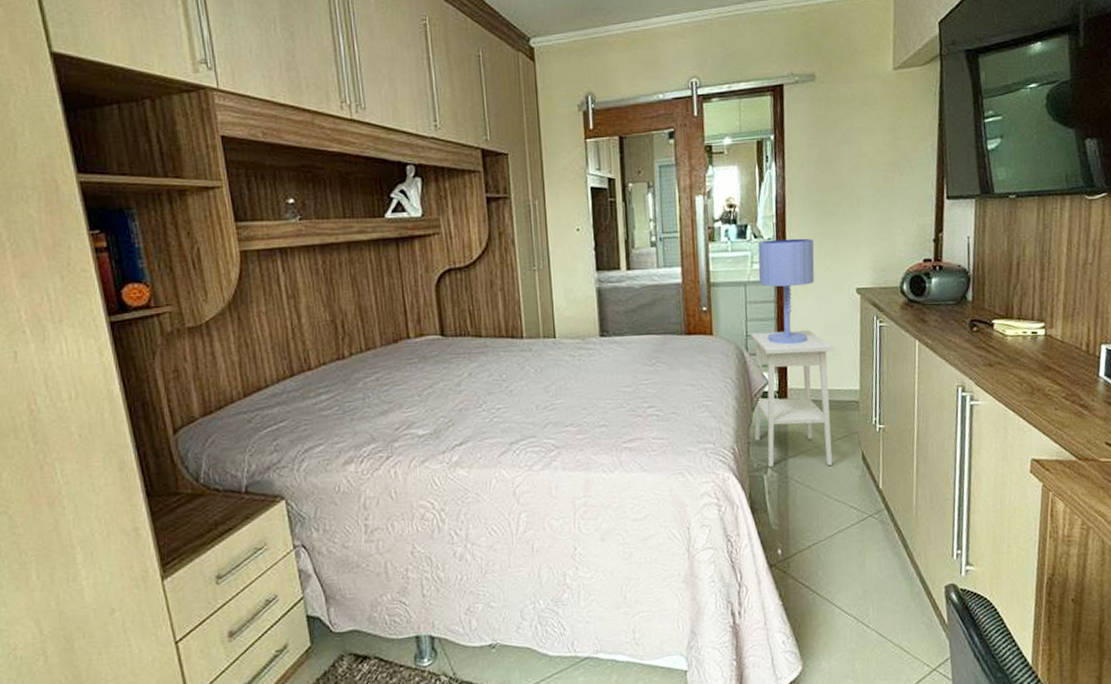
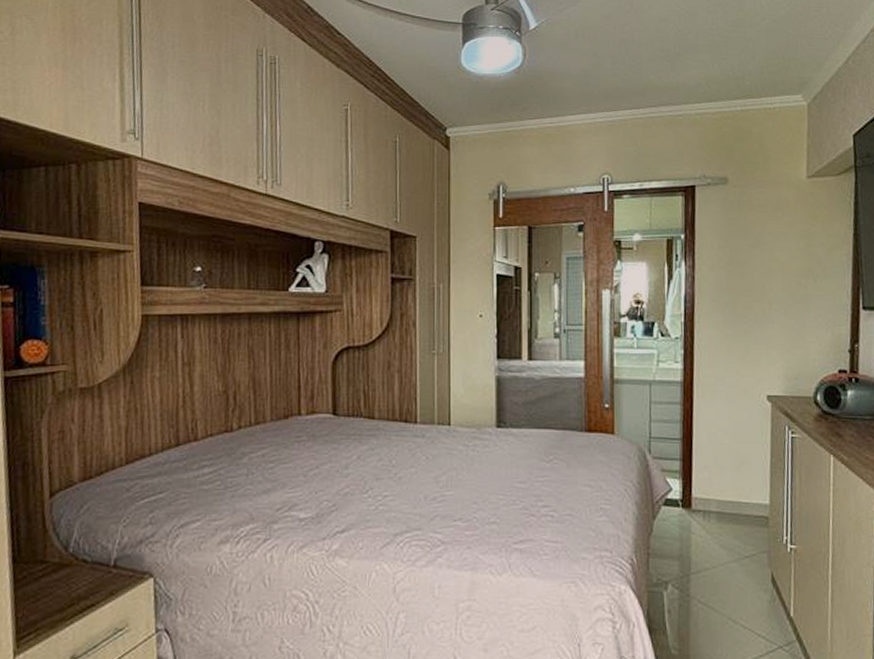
side table: present [751,330,834,468] -> none [654,435,743,587]
table lamp: present [757,238,815,345] -> none [664,339,724,450]

